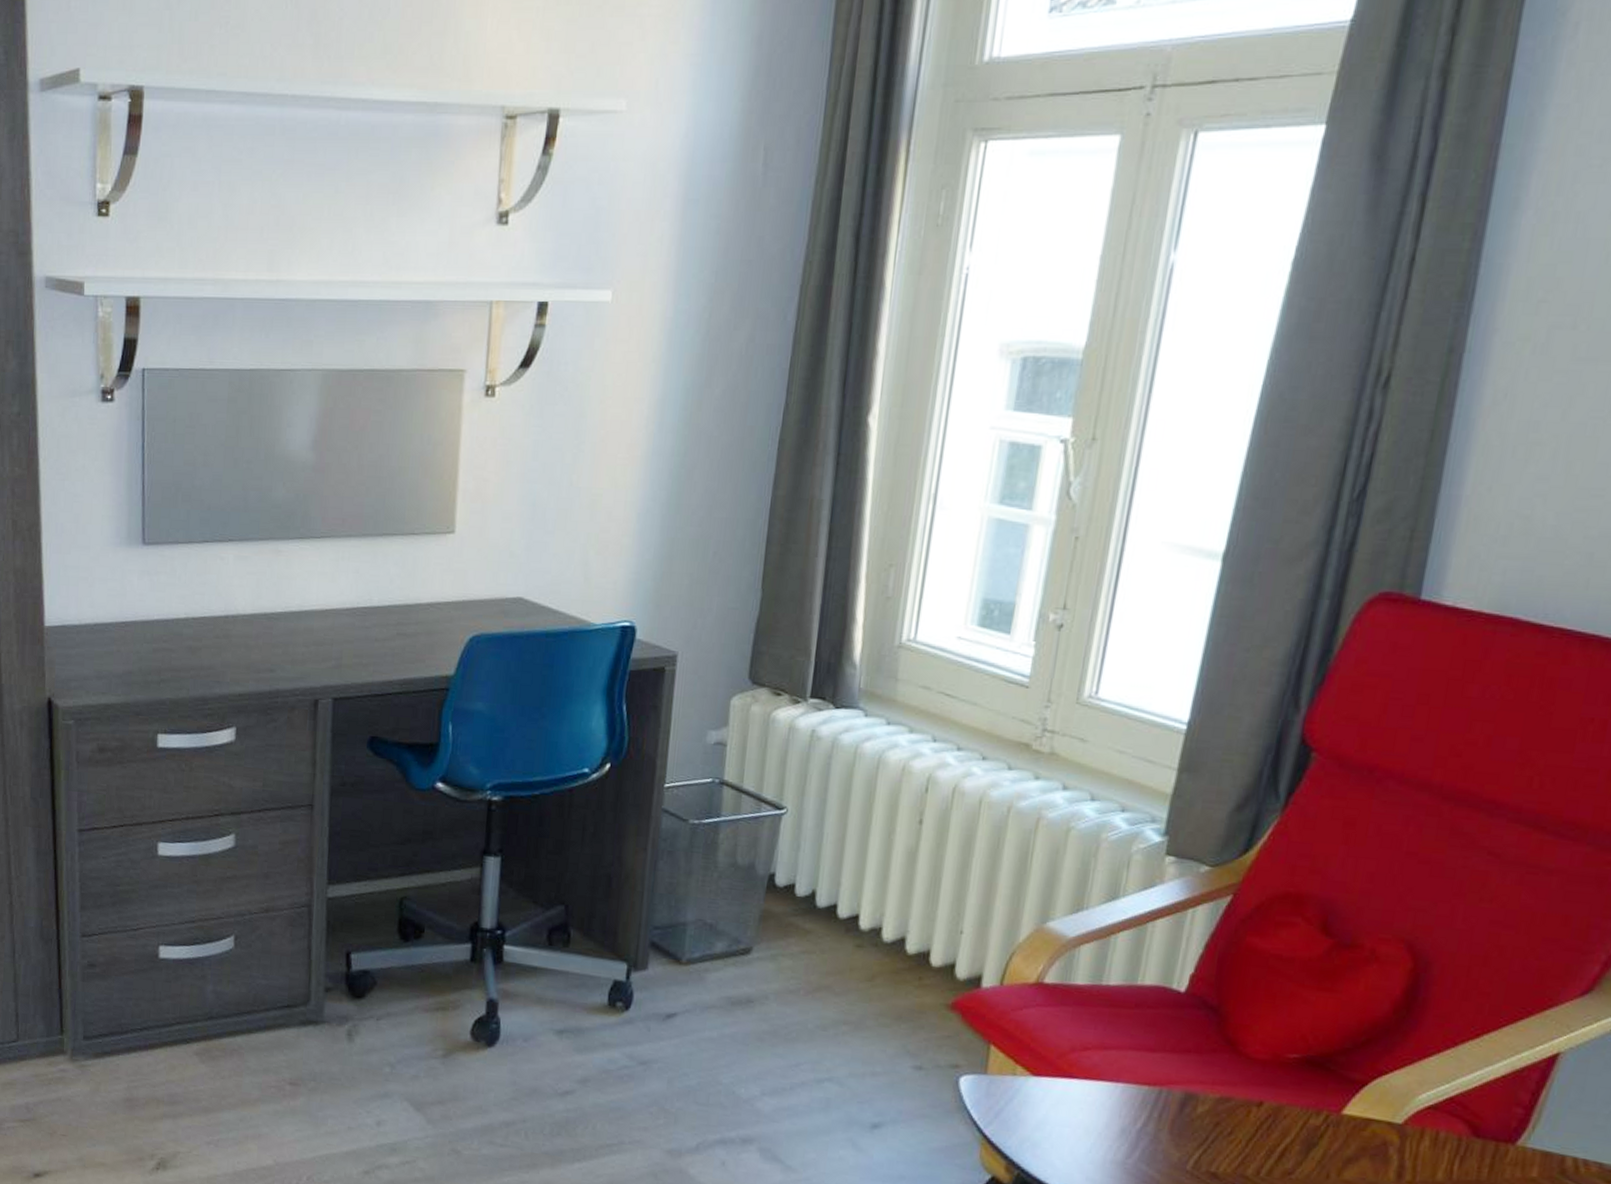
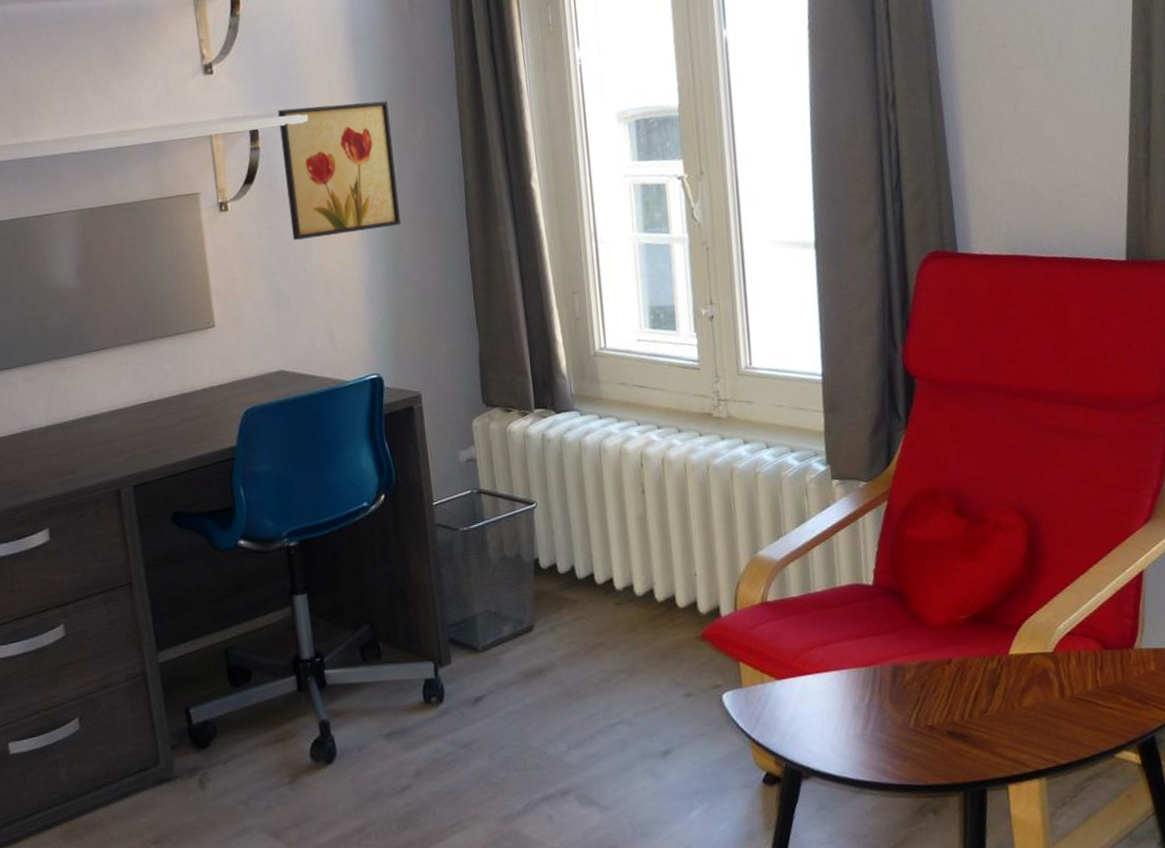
wall art: none [563,281,711,447] -> present [278,100,401,240]

